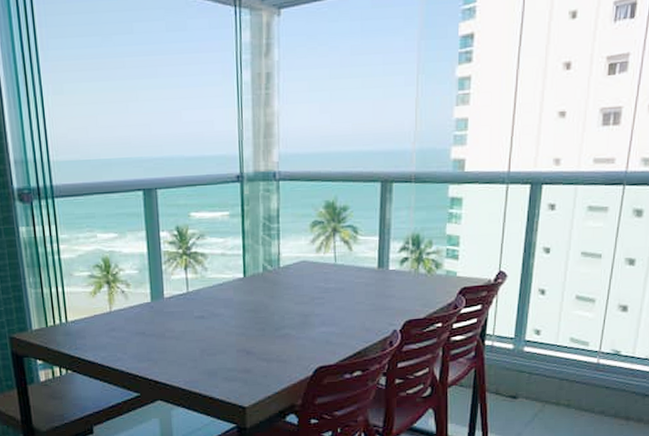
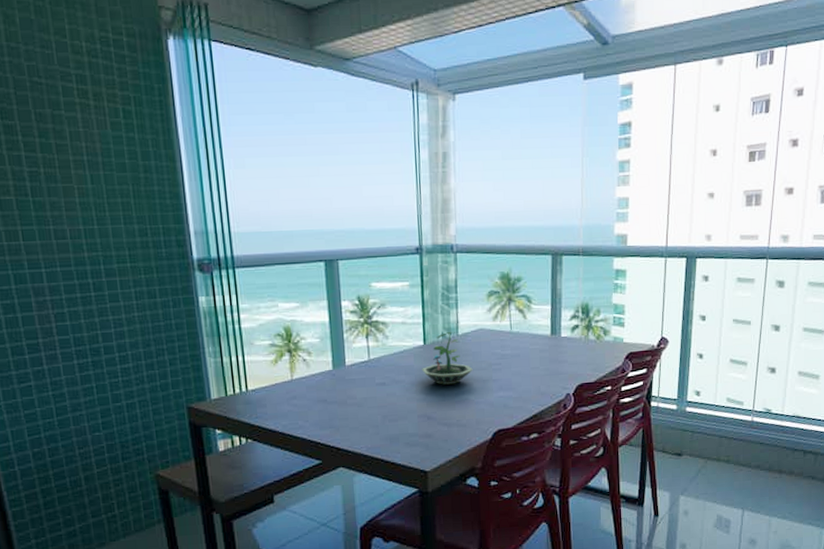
terrarium: none [241,264,294,319] -> present [422,332,473,385]

